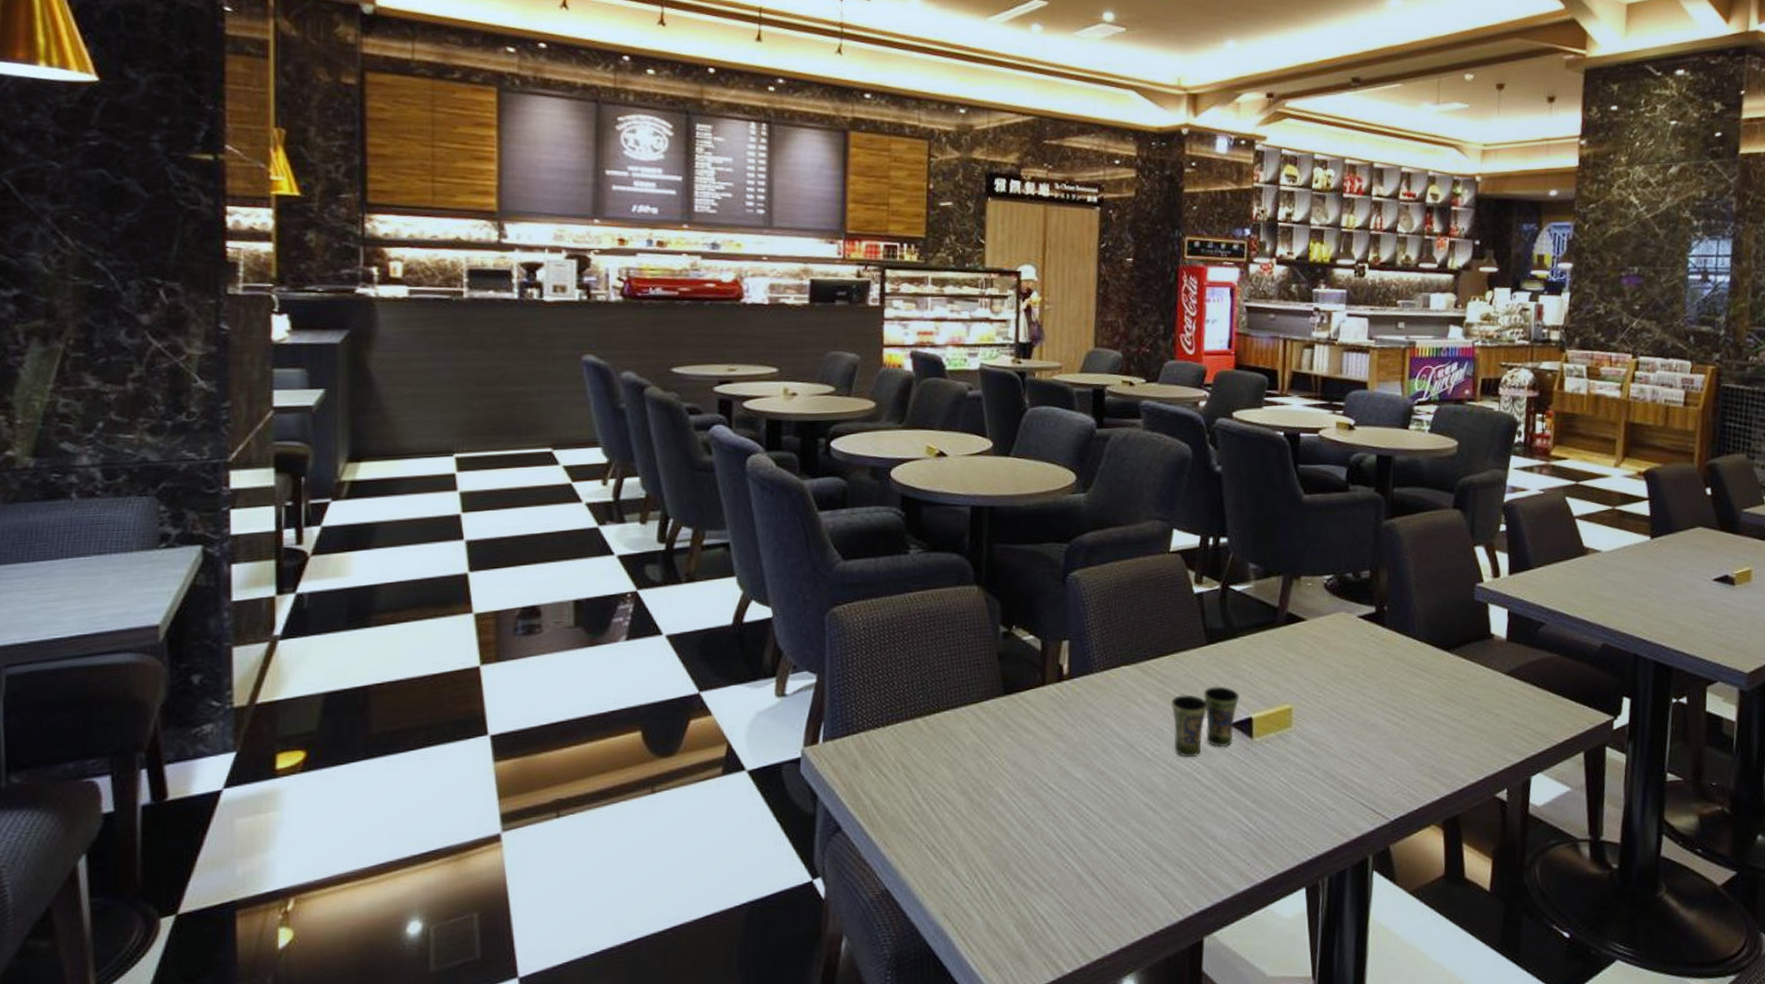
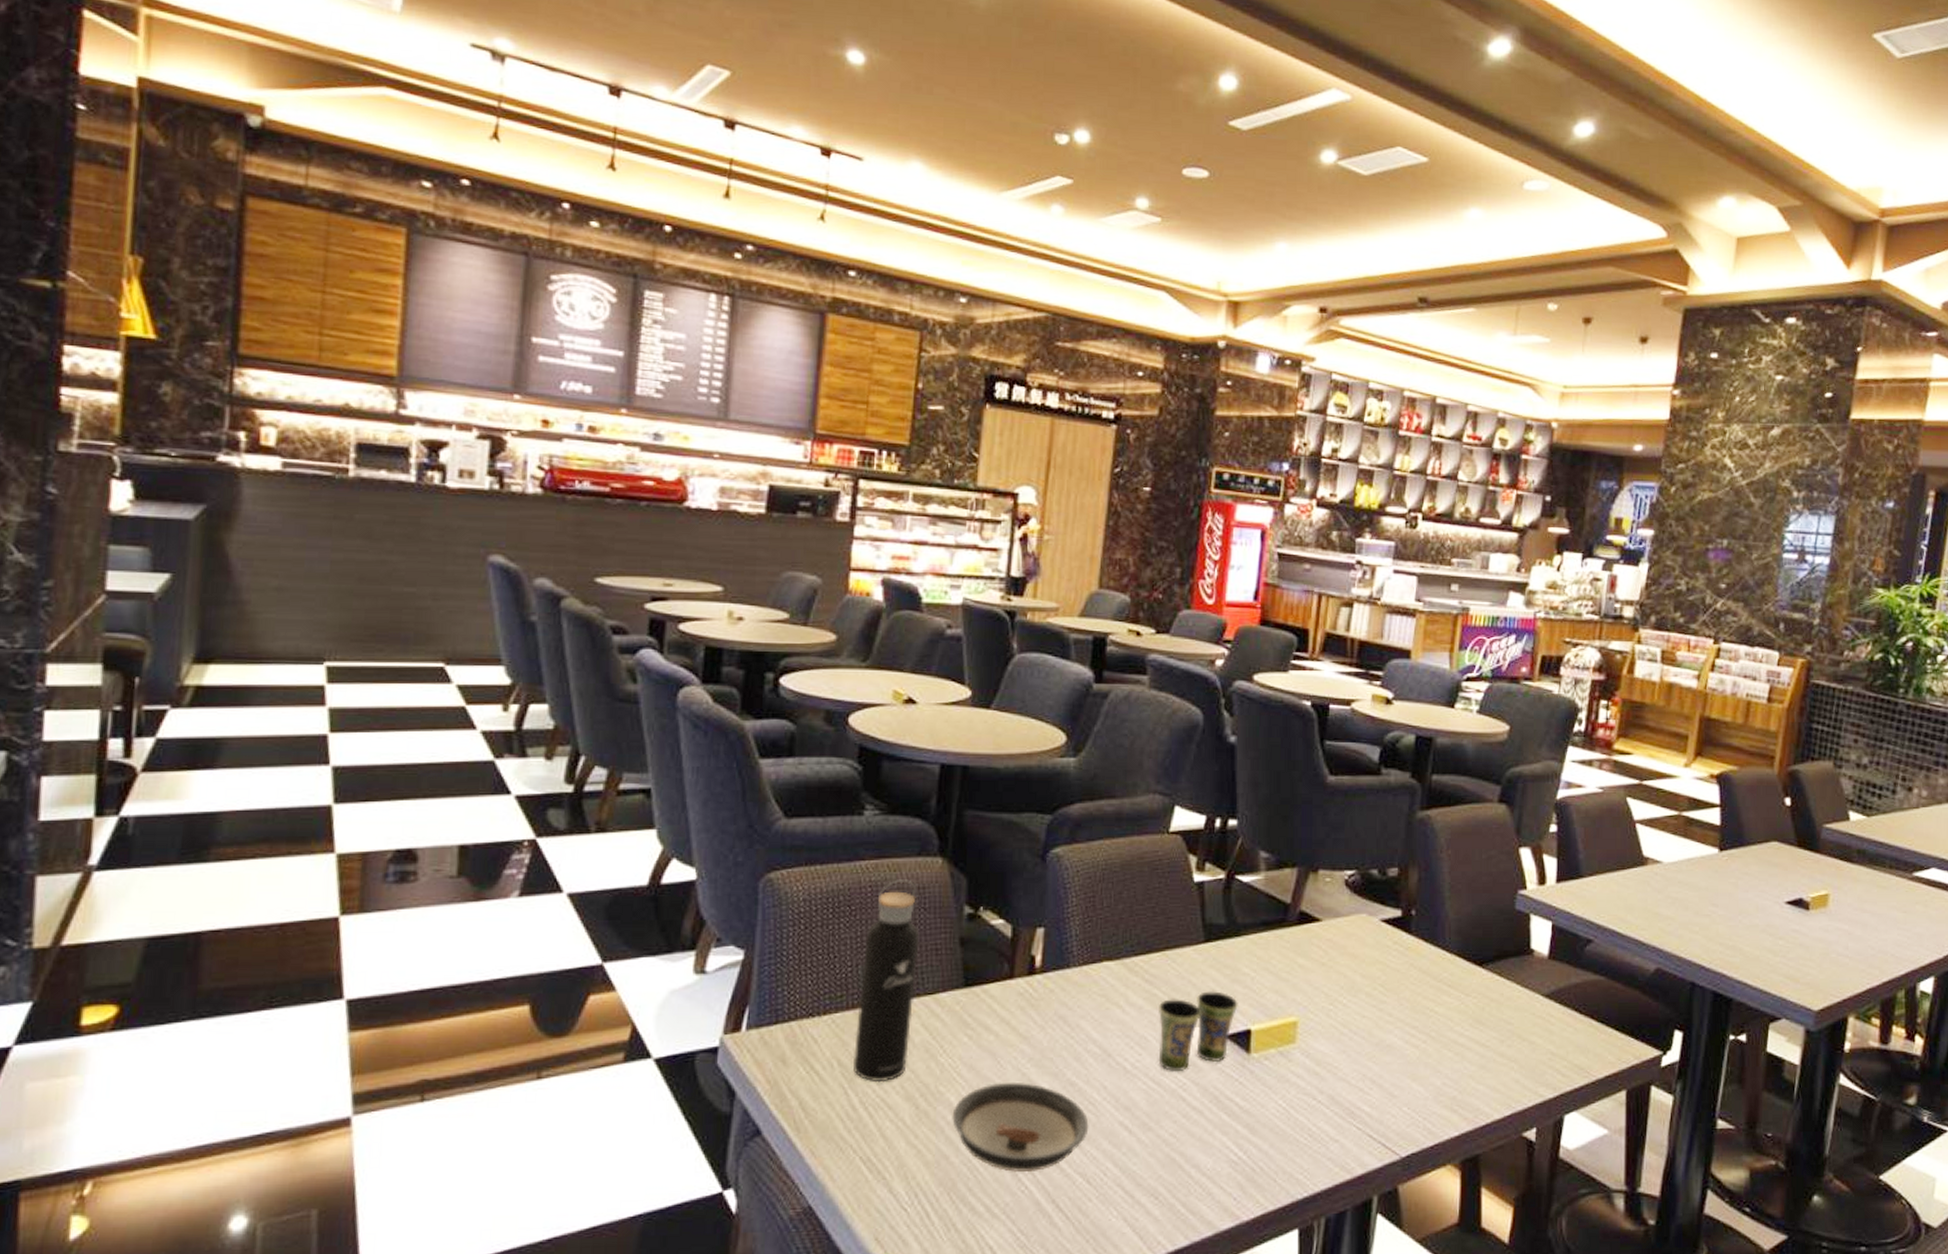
water bottle: none [914,606,964,781] -> present [852,879,920,1083]
saucer: none [1001,774,1119,851] -> present [952,1082,1089,1172]

